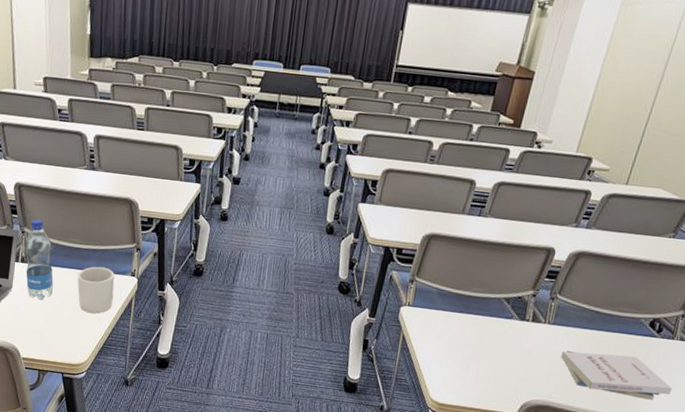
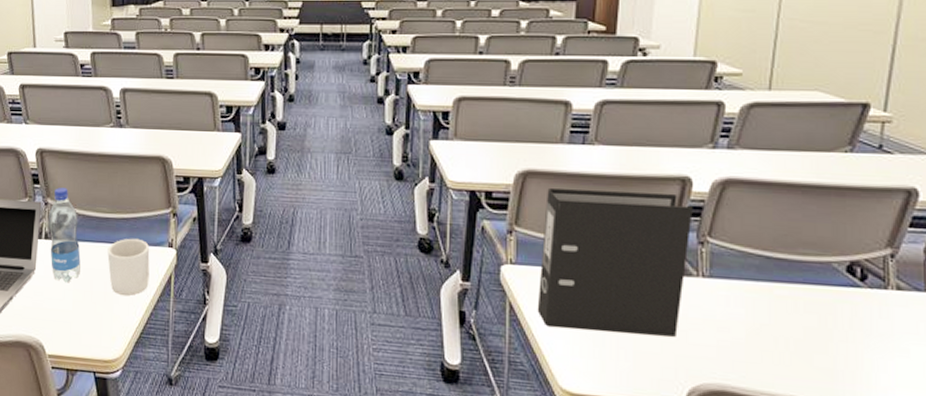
binder: none [423,249,552,366] -> present [537,188,693,337]
books: present [560,350,672,400] -> none [729,311,903,378]

